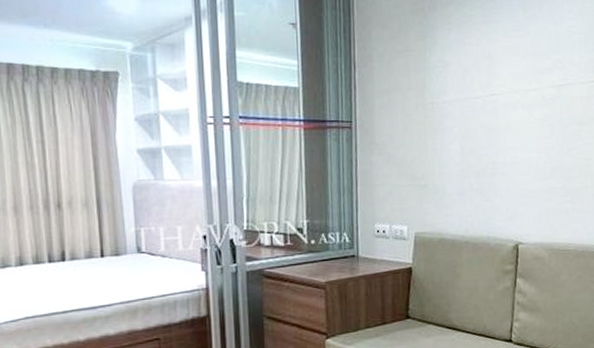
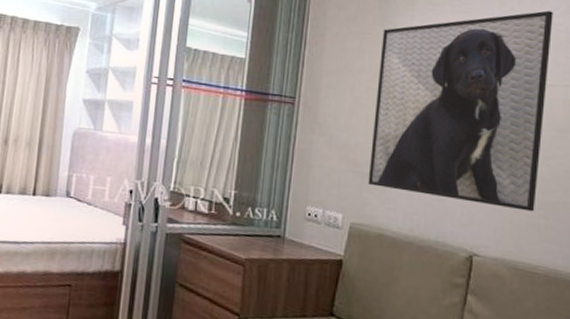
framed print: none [425,14,568,199] -> present [368,10,553,212]

